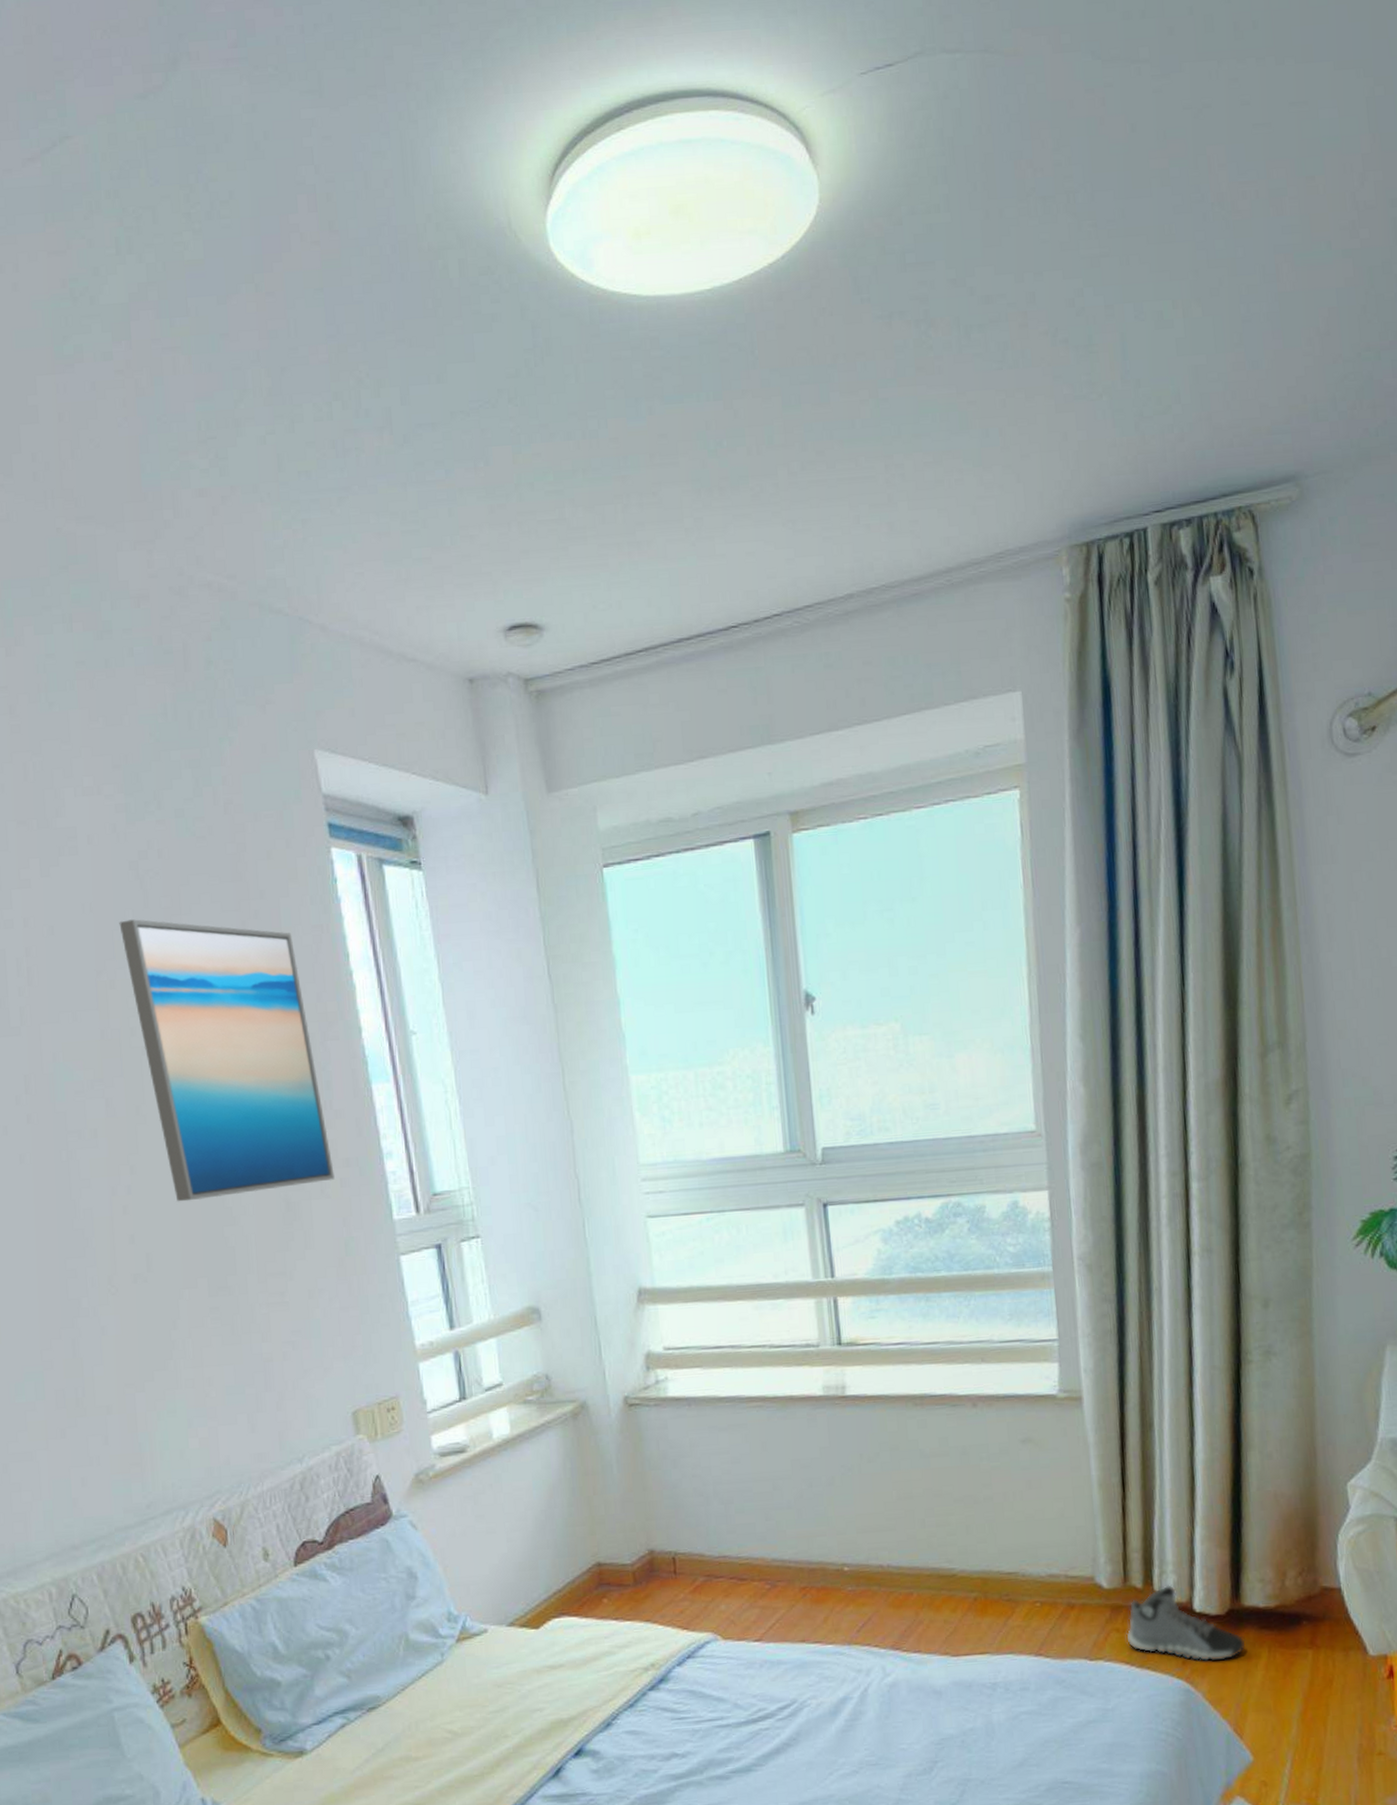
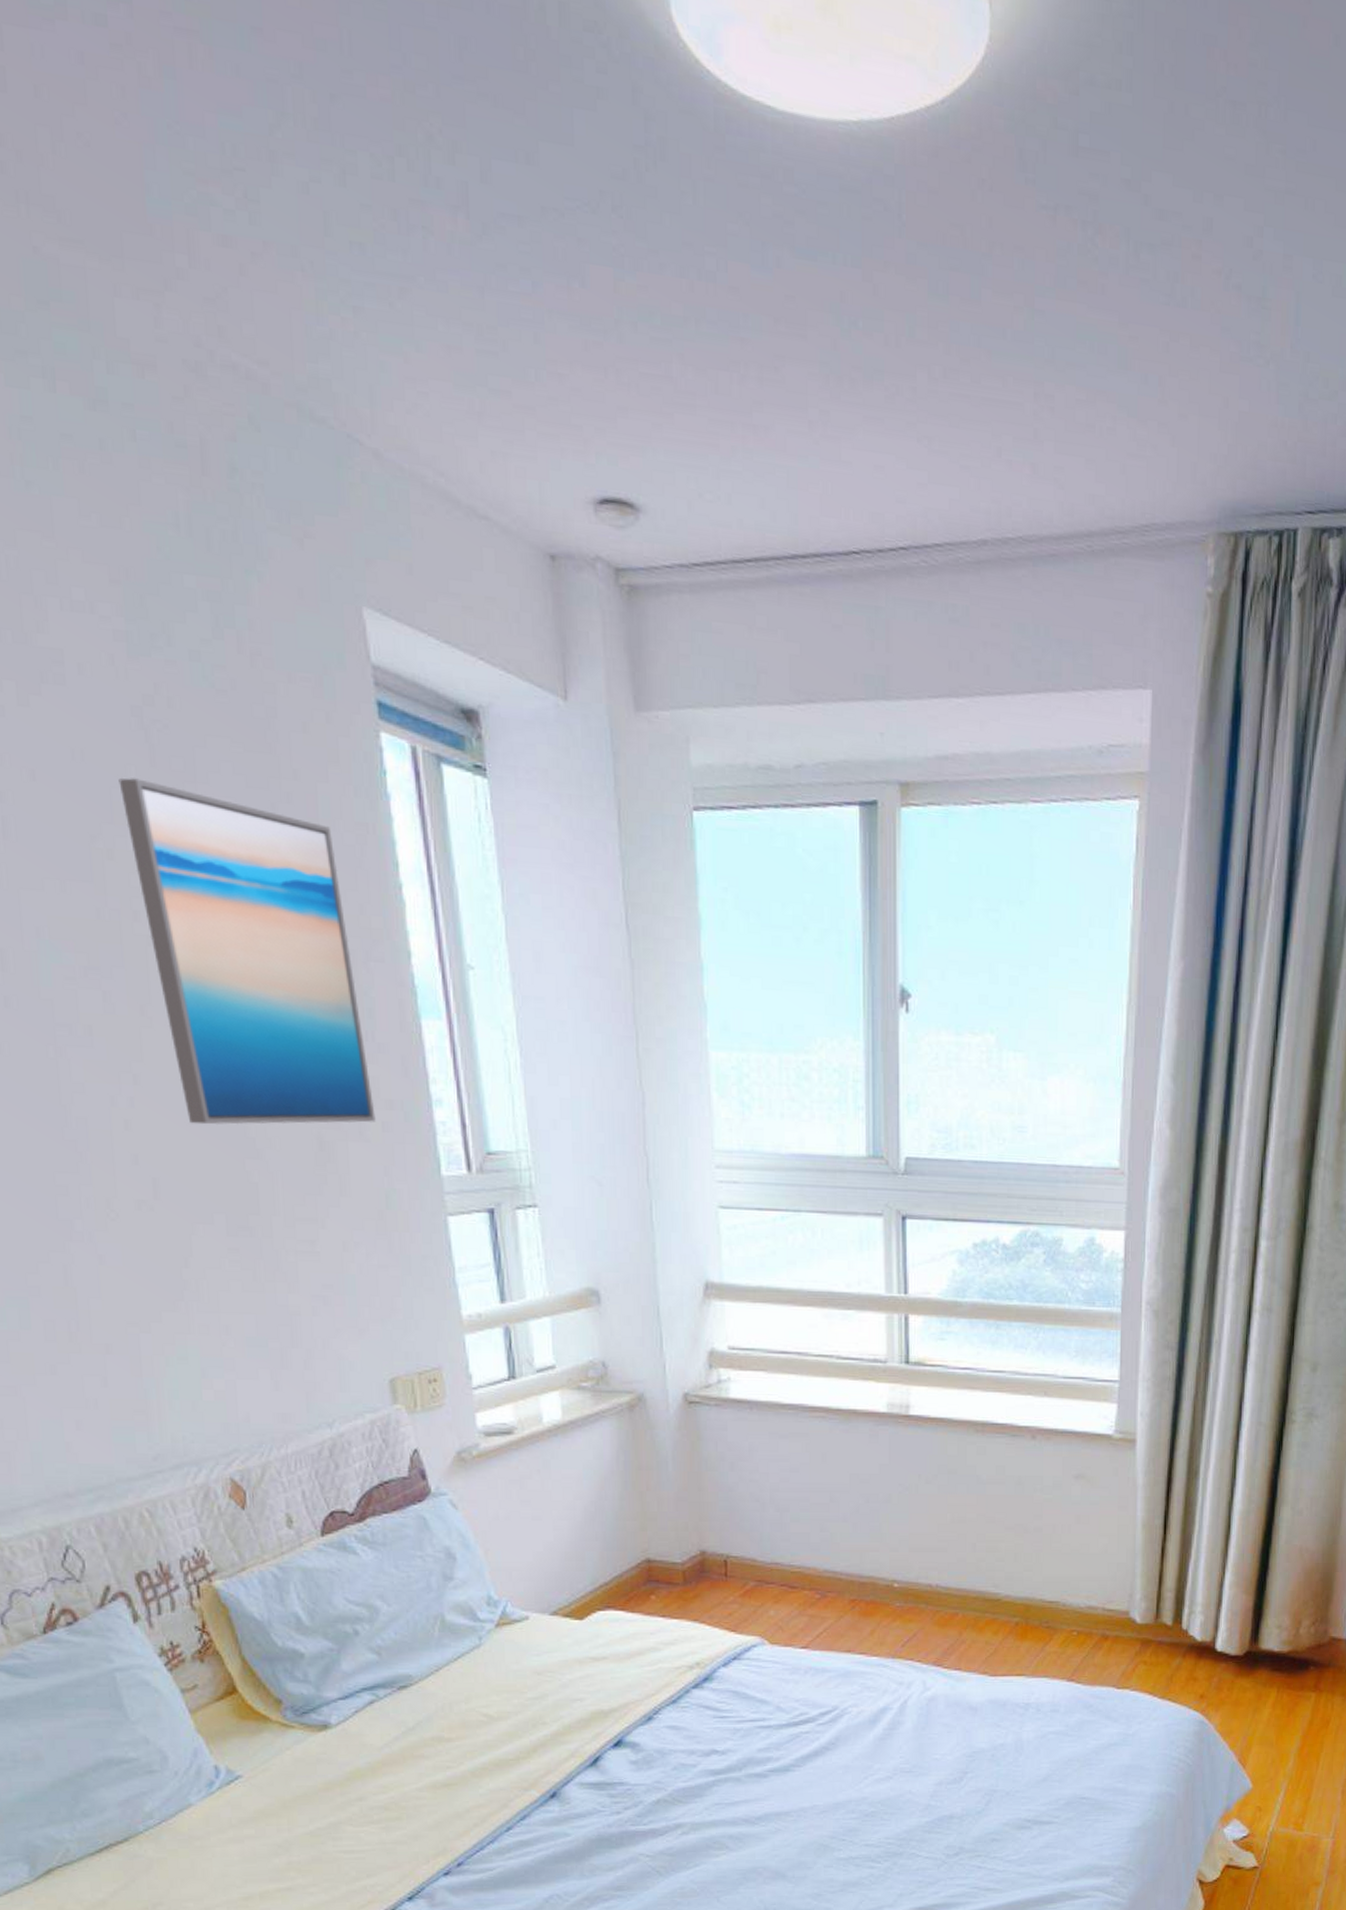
sneaker: present [1126,1585,1246,1662] -> none [1152,1624,1258,1697]

